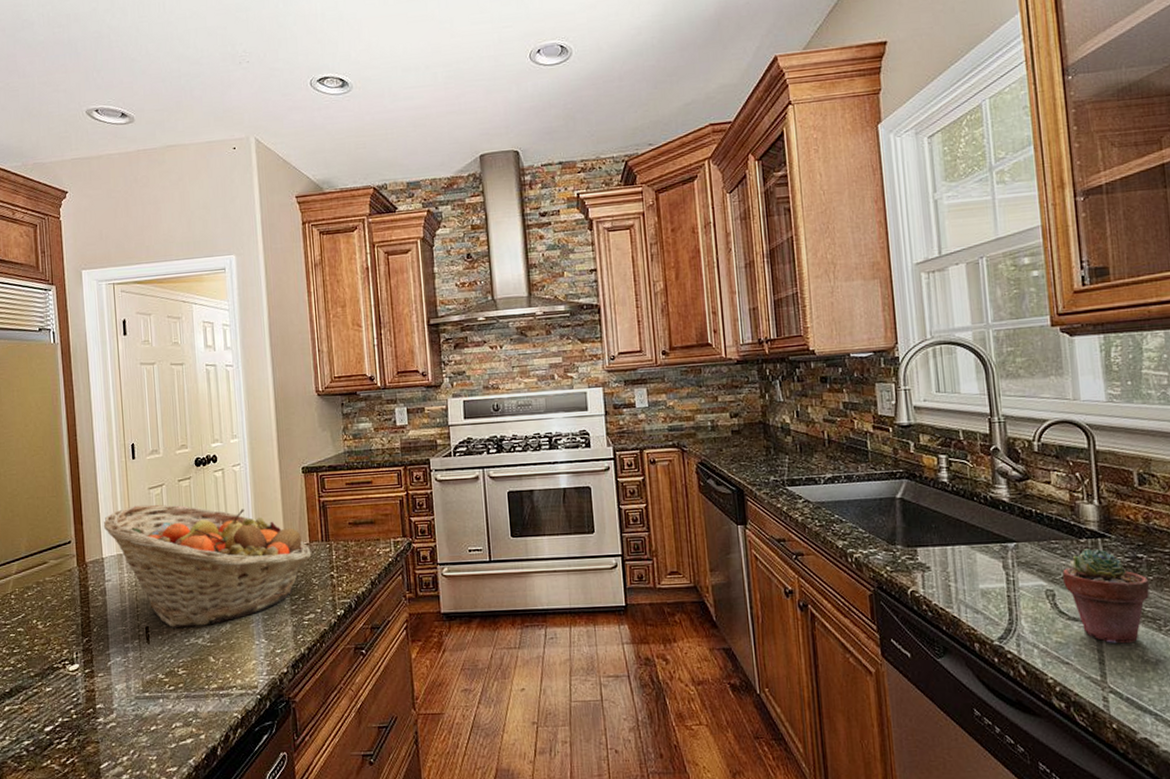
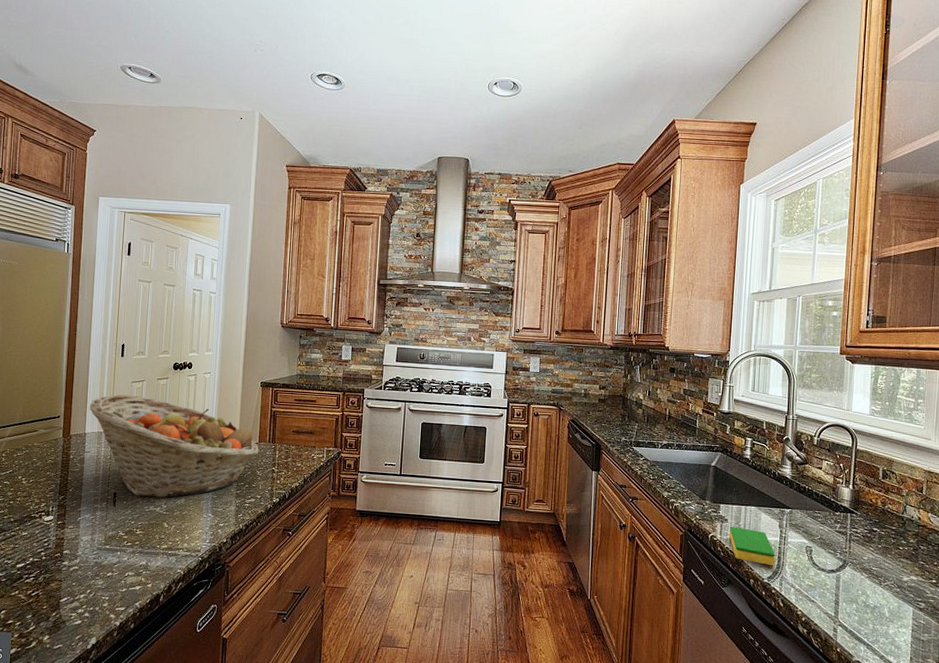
dish sponge: none [935,575,1006,623] -> present [729,526,776,566]
potted succulent: present [1063,549,1150,644] -> none [819,520,879,592]

